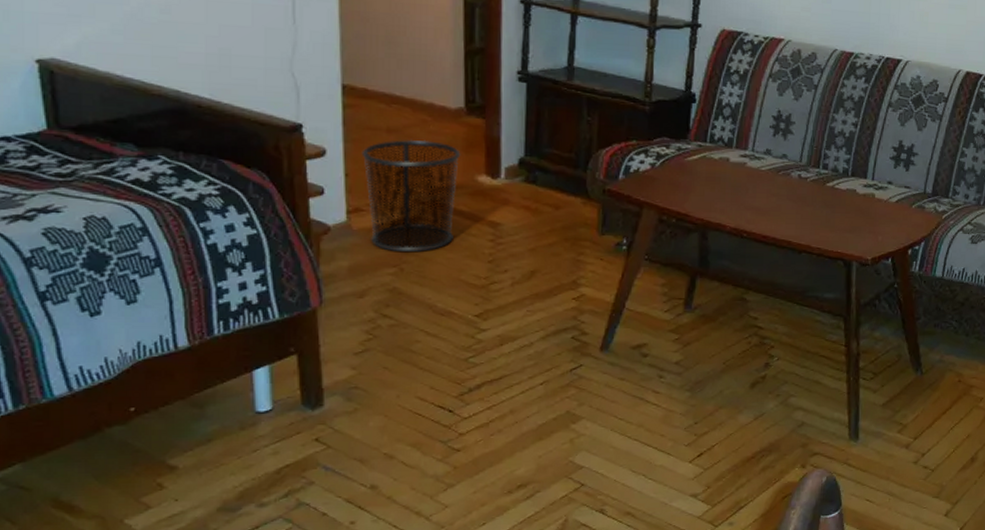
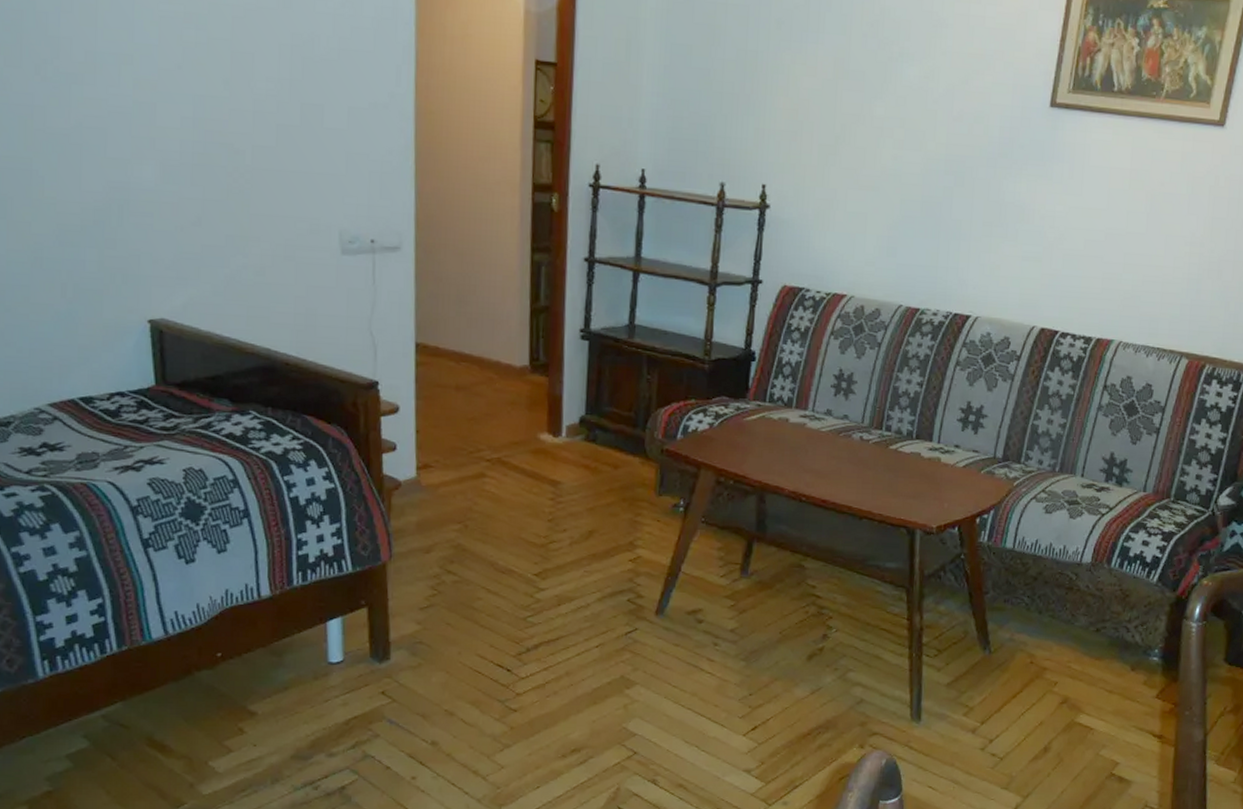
waste bin: present [361,139,461,252] -> none [432,396,525,509]

